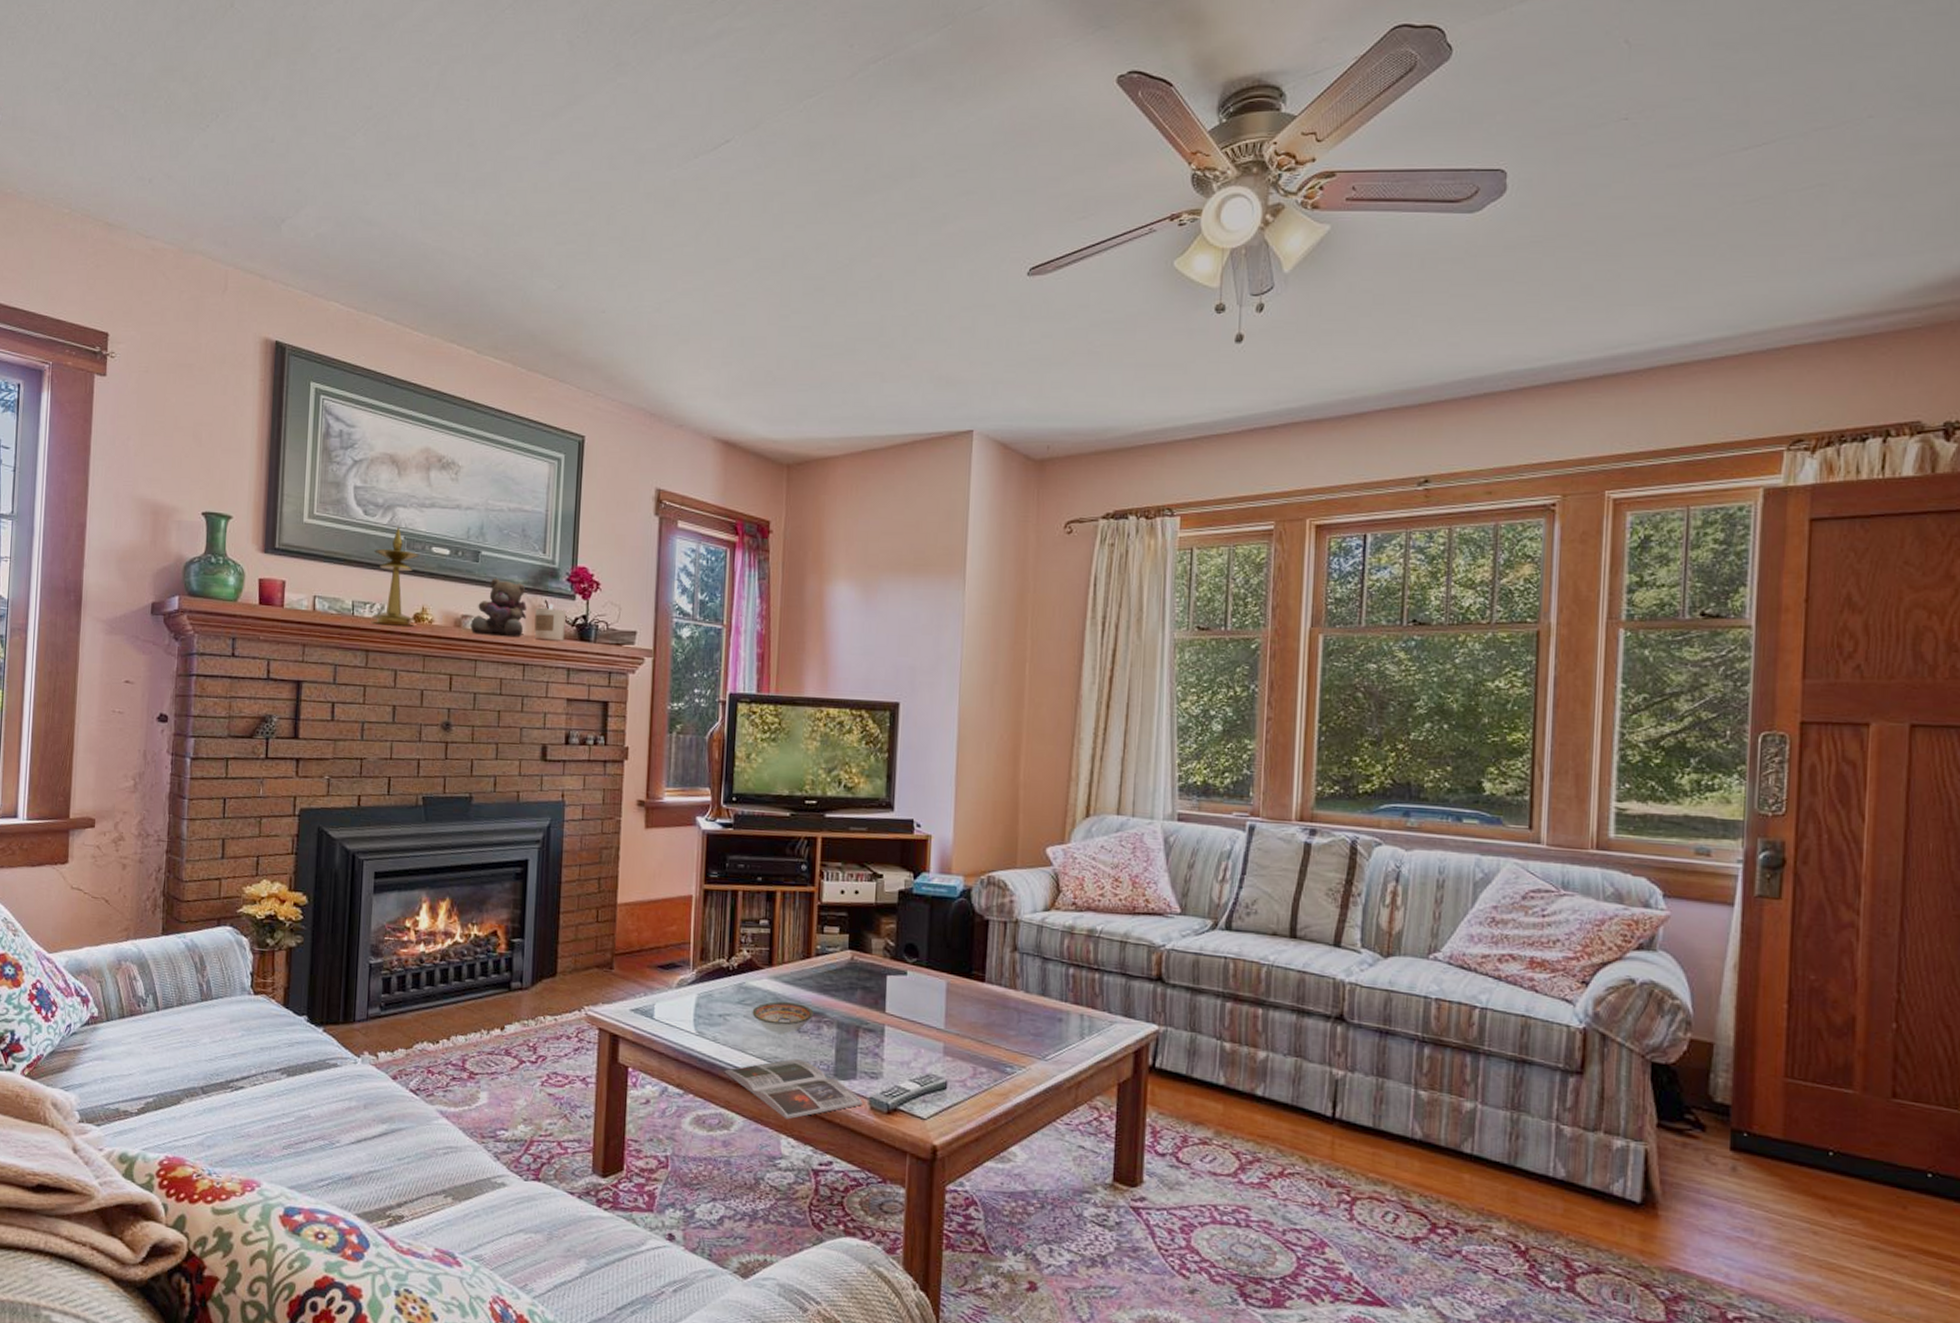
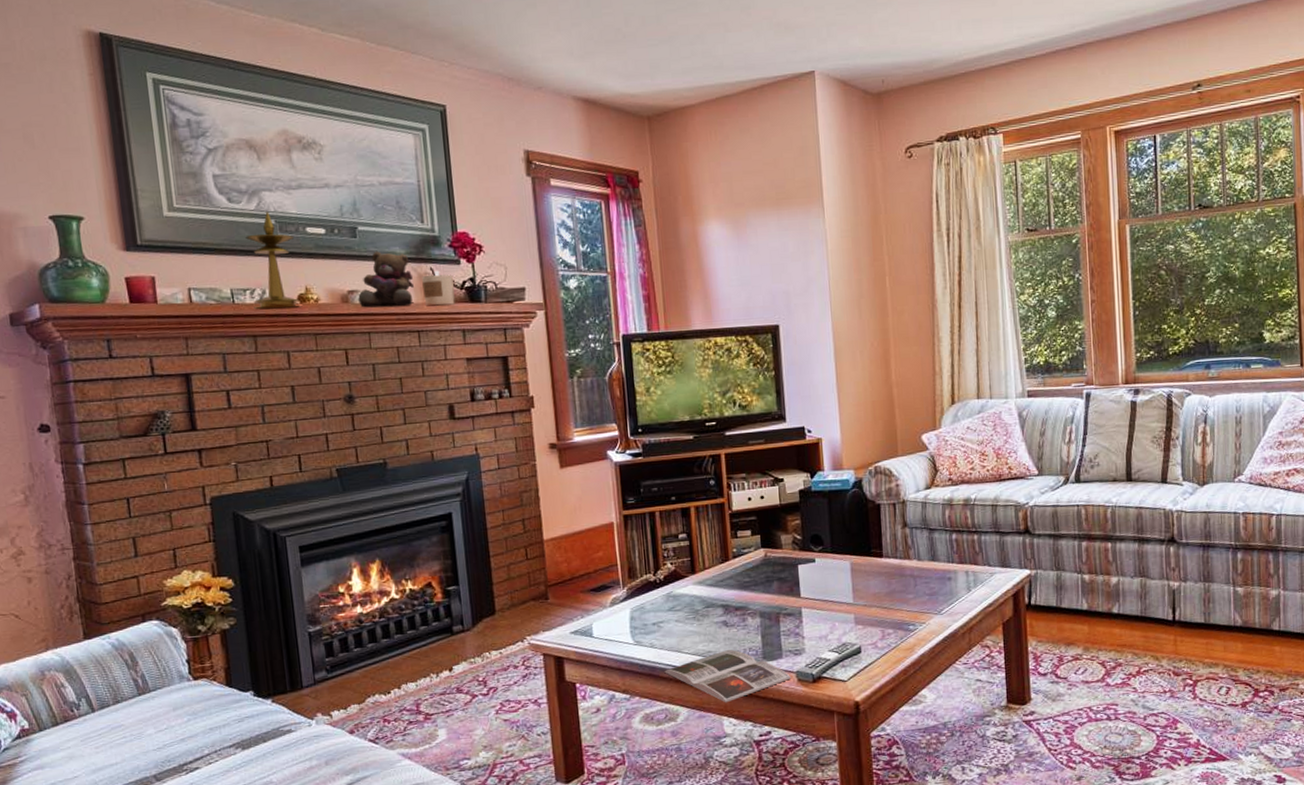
bowl: present [752,1001,814,1035] -> none [682,601,738,632]

